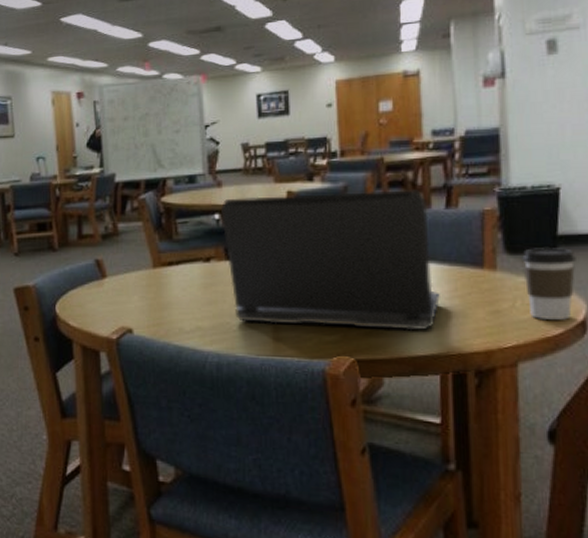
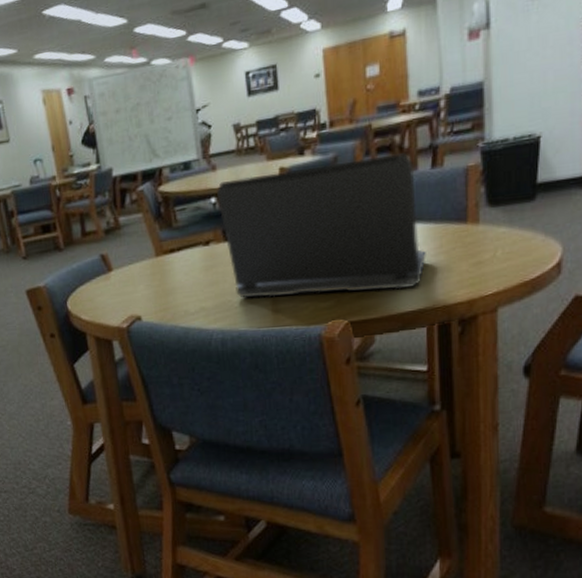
coffee cup: present [522,246,576,321] -> none [503,195,554,267]

